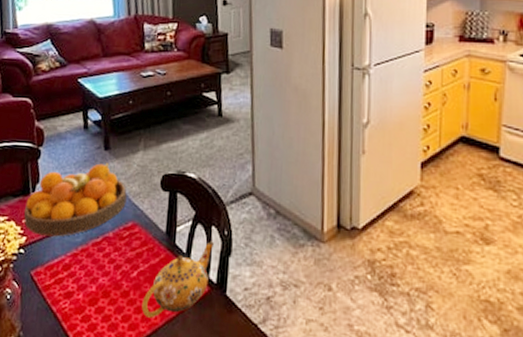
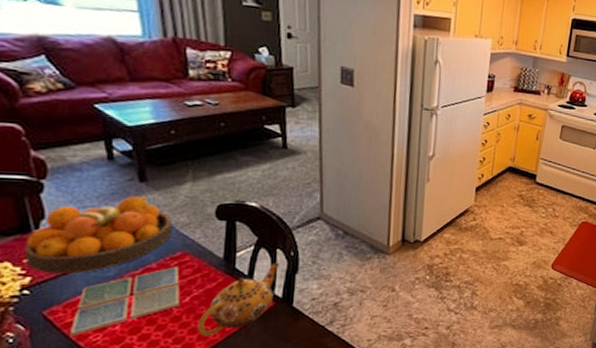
drink coaster: none [47,237,130,300] -> present [70,266,180,336]

